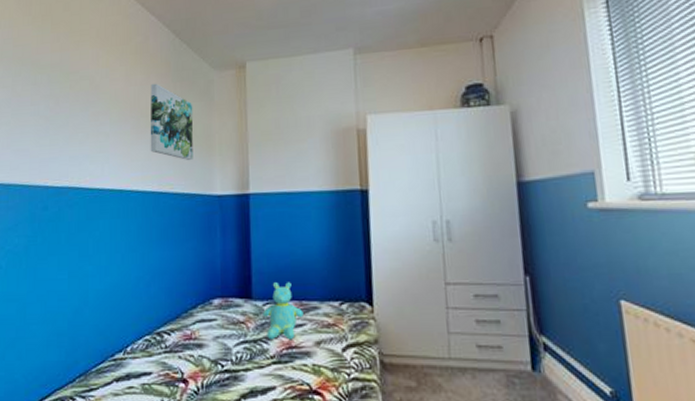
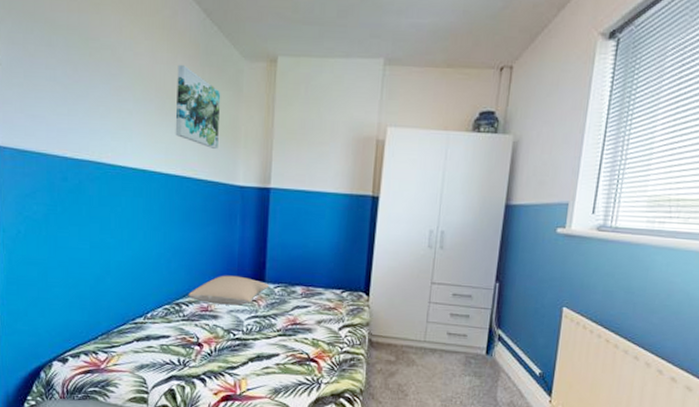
pillow: none [169,295,258,330] -> present [188,275,270,306]
teddy bear: present [263,282,304,340] -> none [273,269,309,318]

